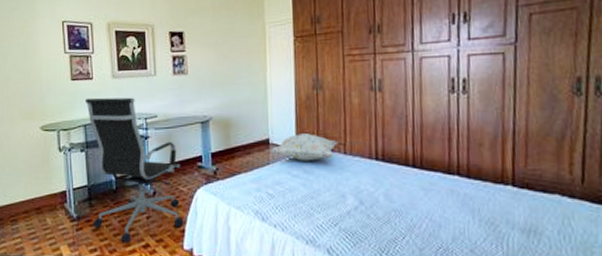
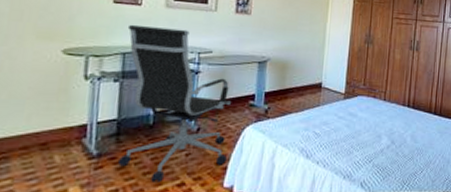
decorative pillow: present [271,133,338,161] -> none [323,80,380,105]

